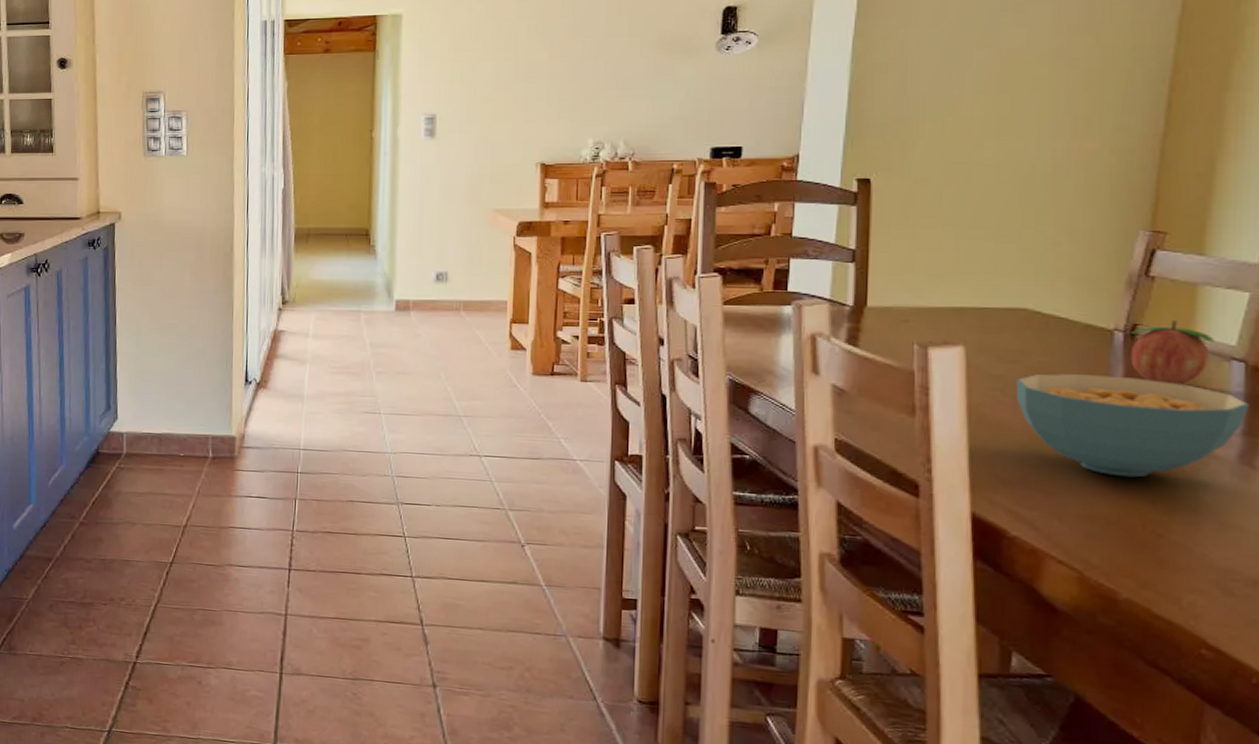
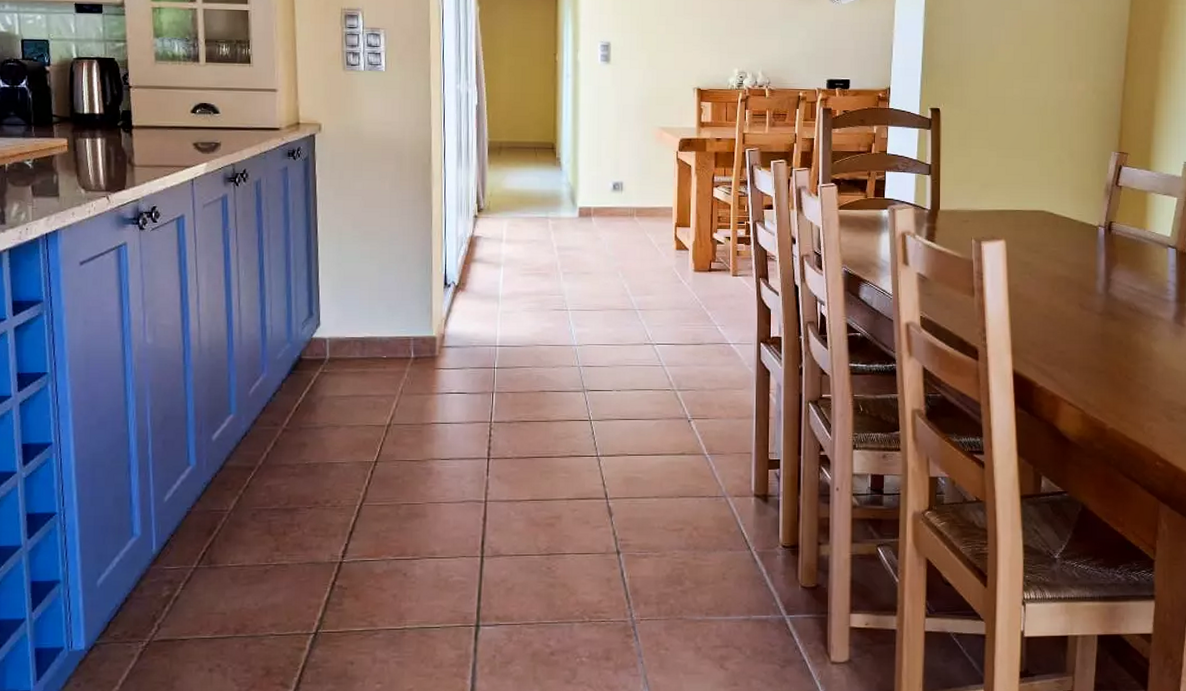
cereal bowl: present [1015,373,1250,478] -> none [1039,260,1179,337]
fruit: present [1129,320,1215,384] -> none [1107,219,1158,266]

